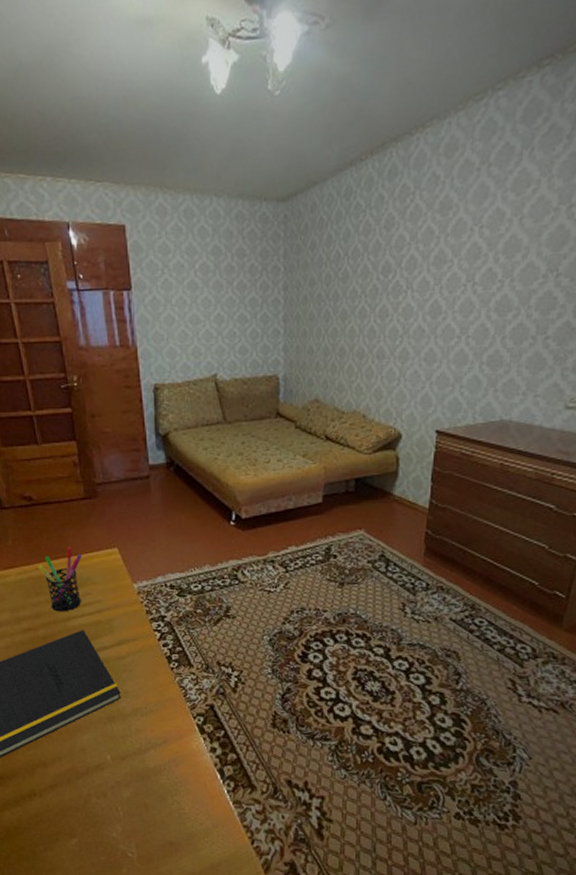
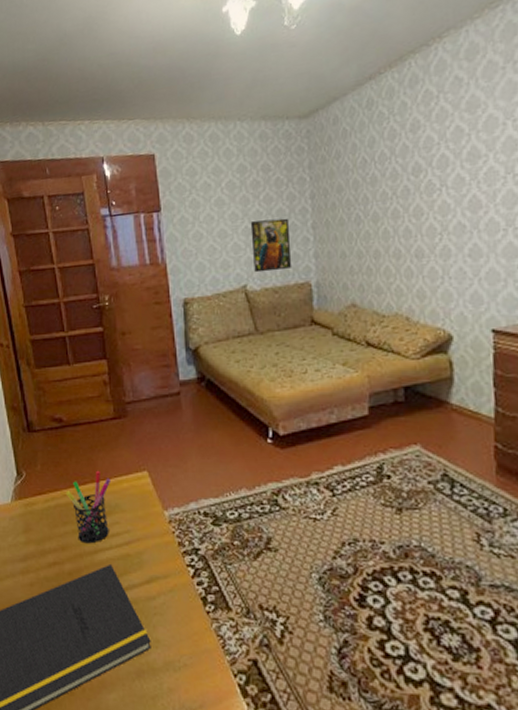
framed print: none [223,308,262,363] -> present [250,218,293,273]

